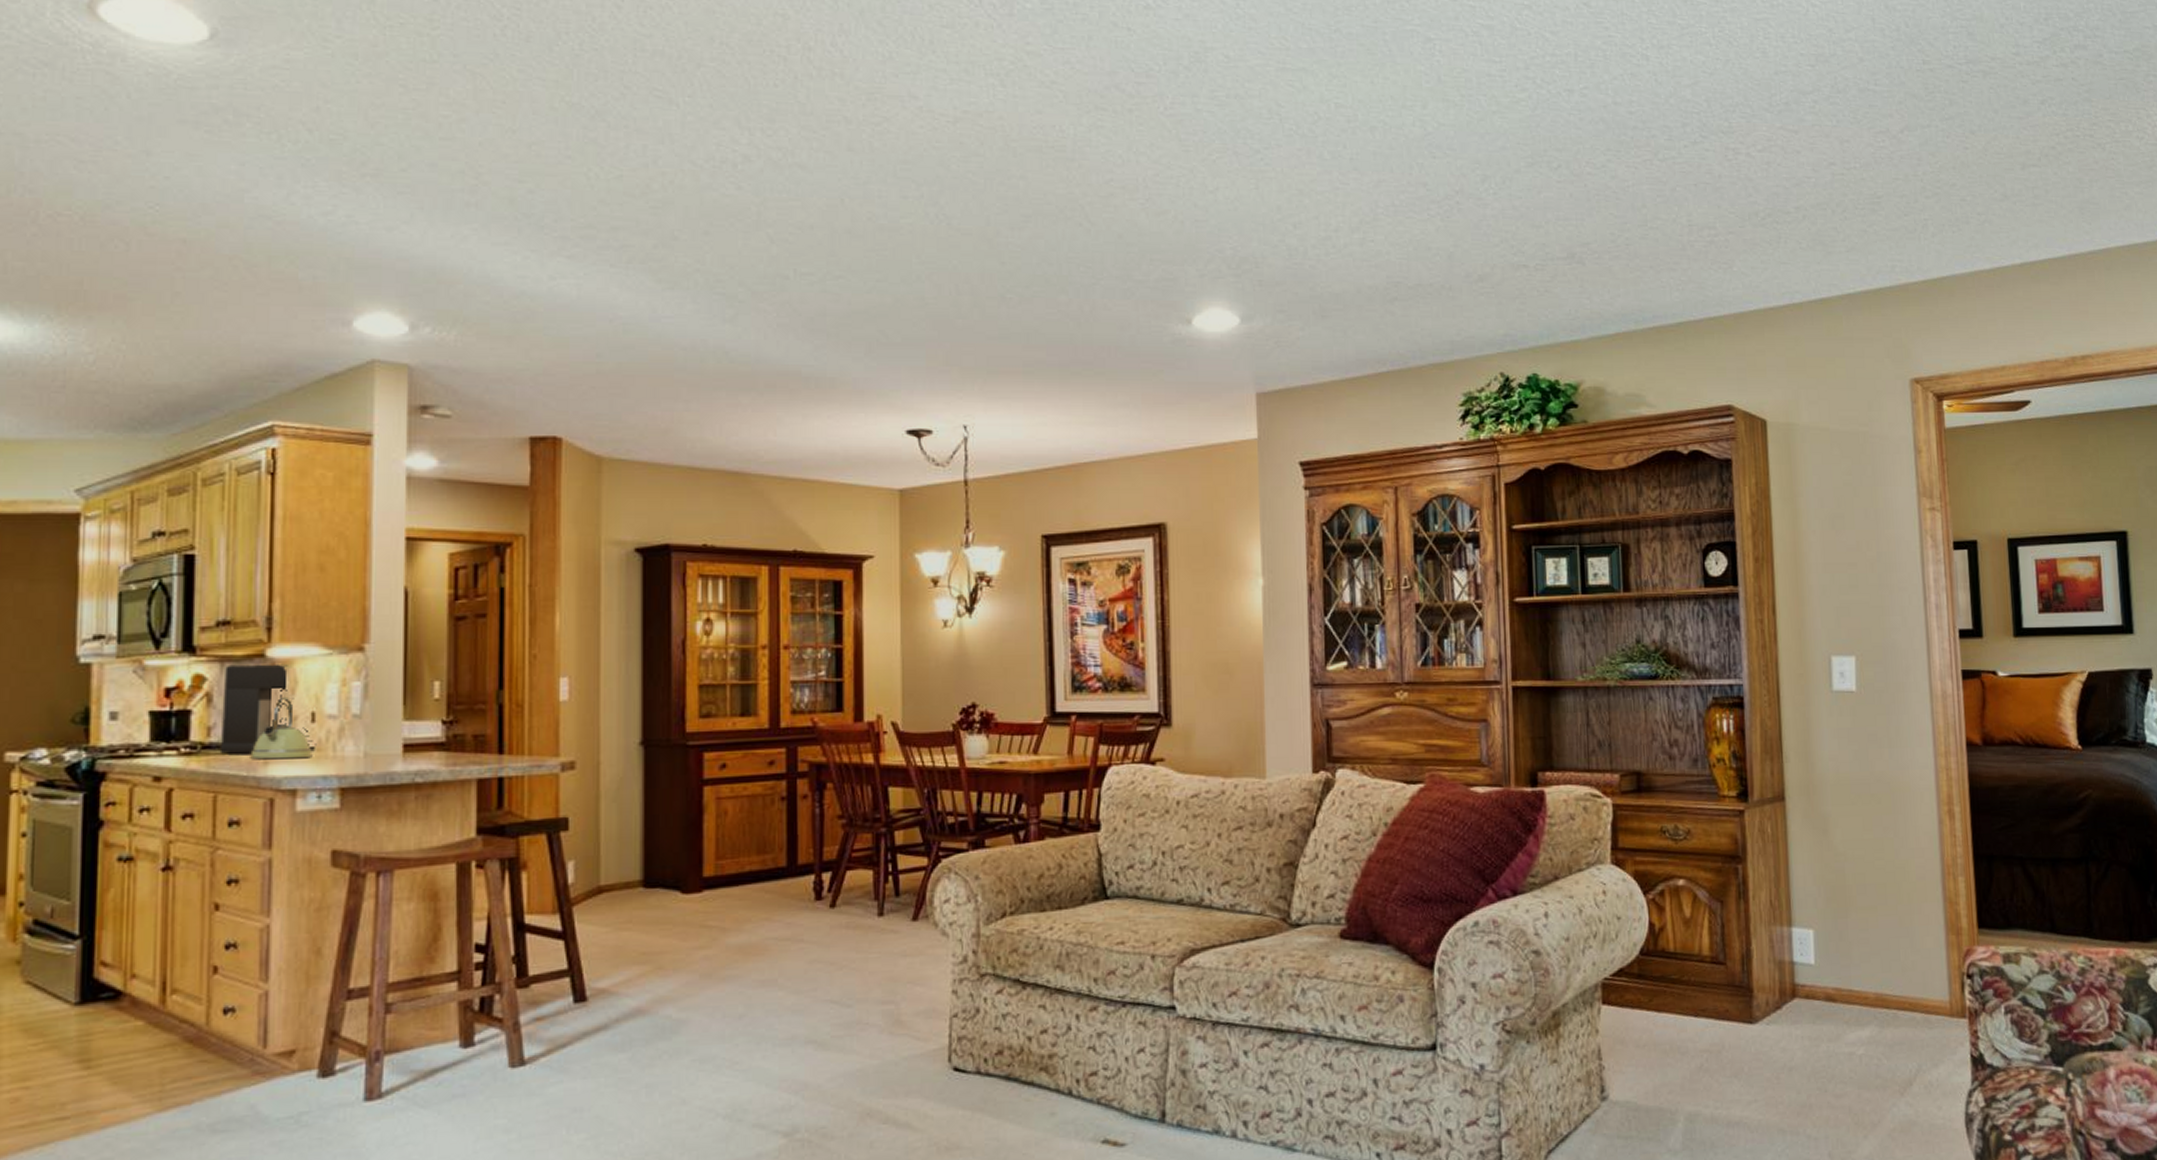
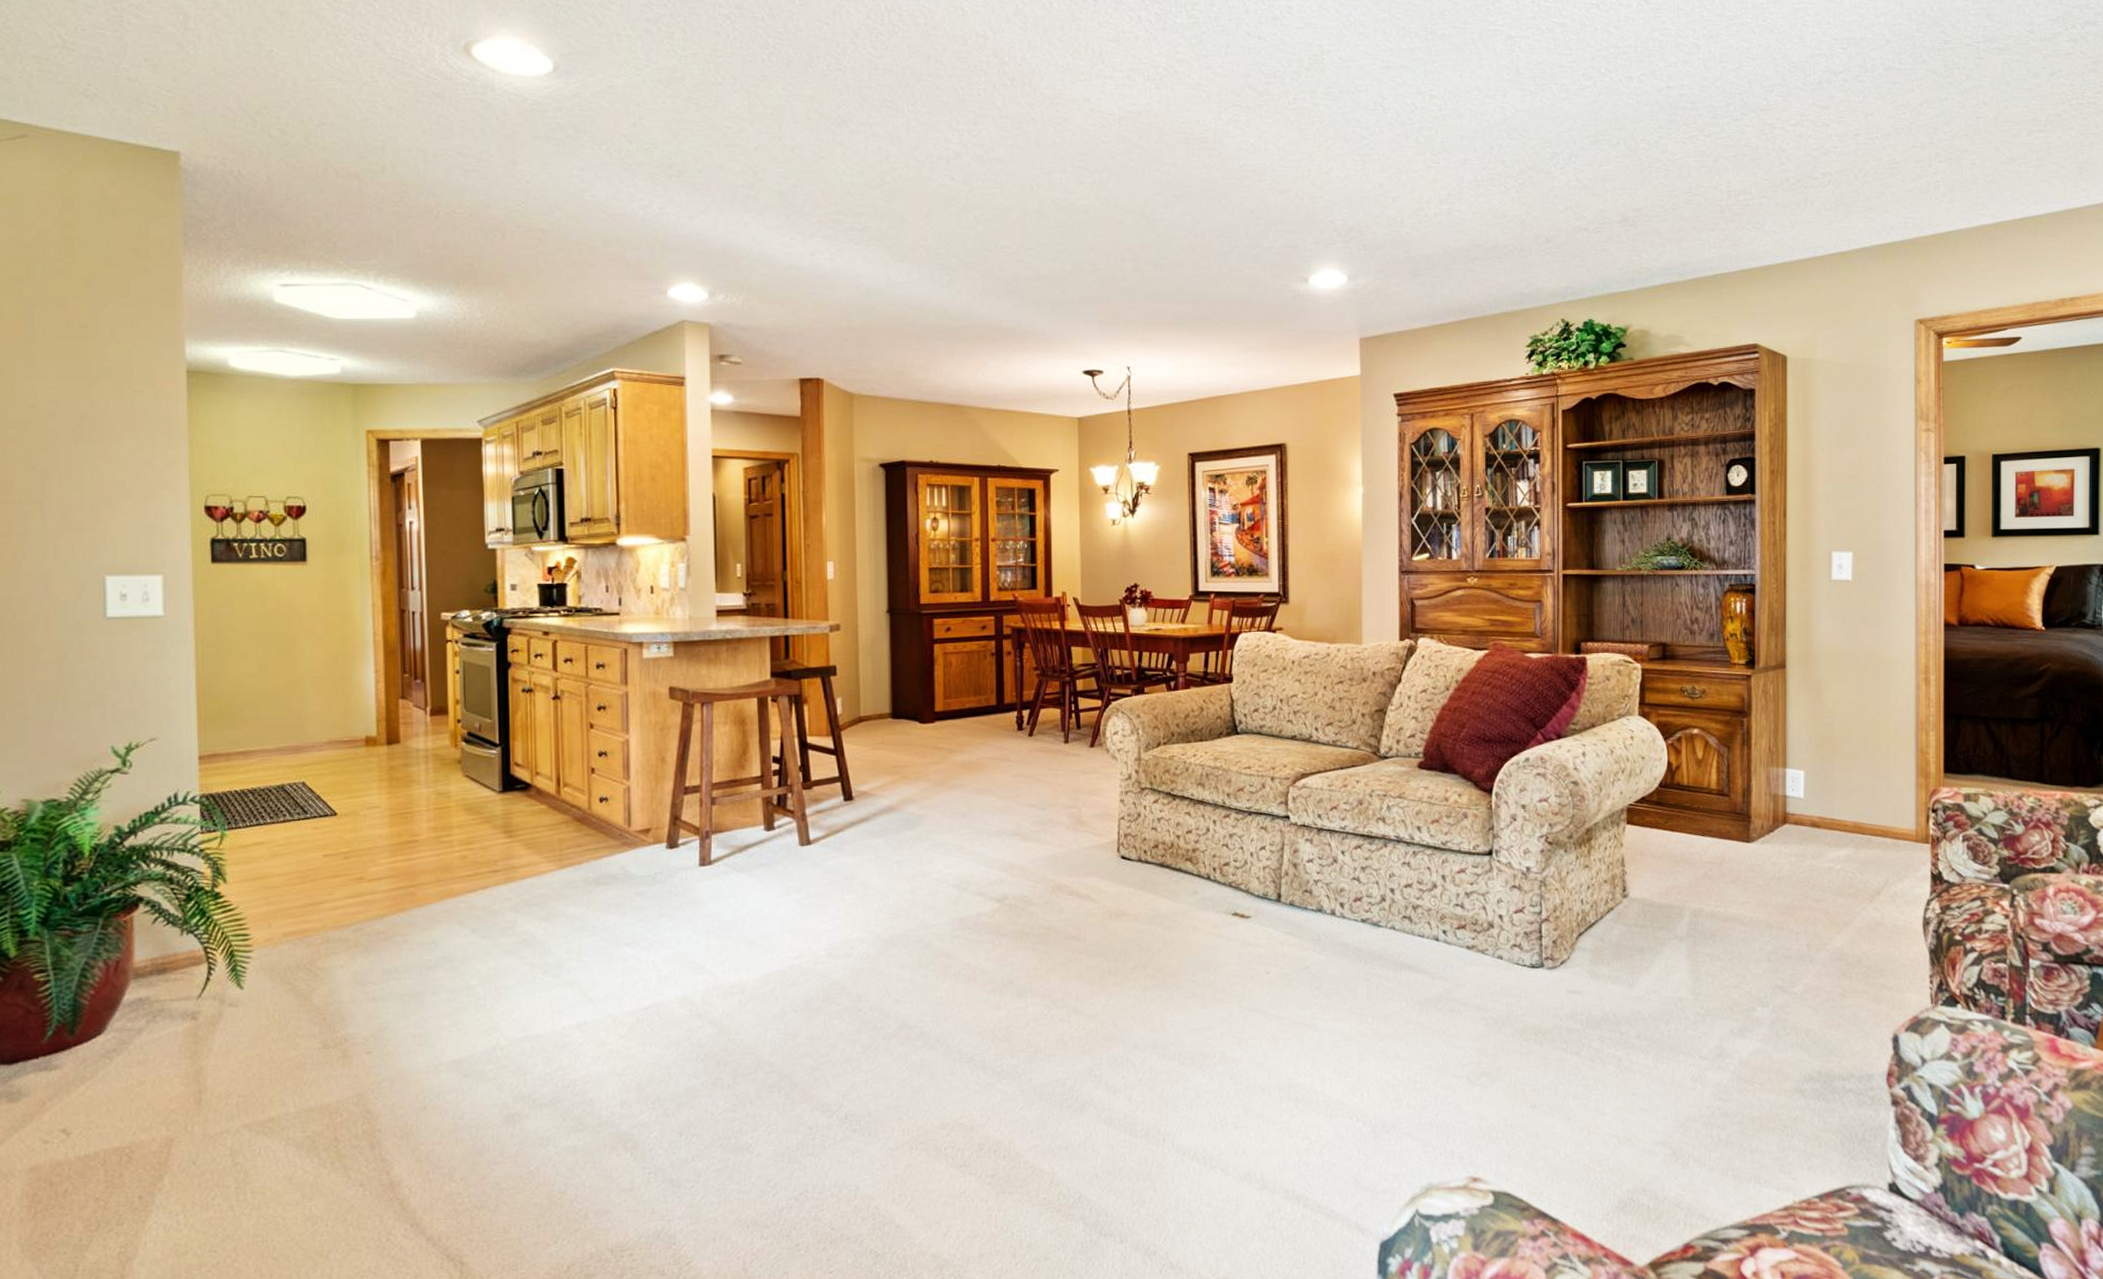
coffee maker: present [219,664,315,754] -> none [587,550,654,616]
kettle: present [250,696,313,760] -> none [609,574,653,620]

